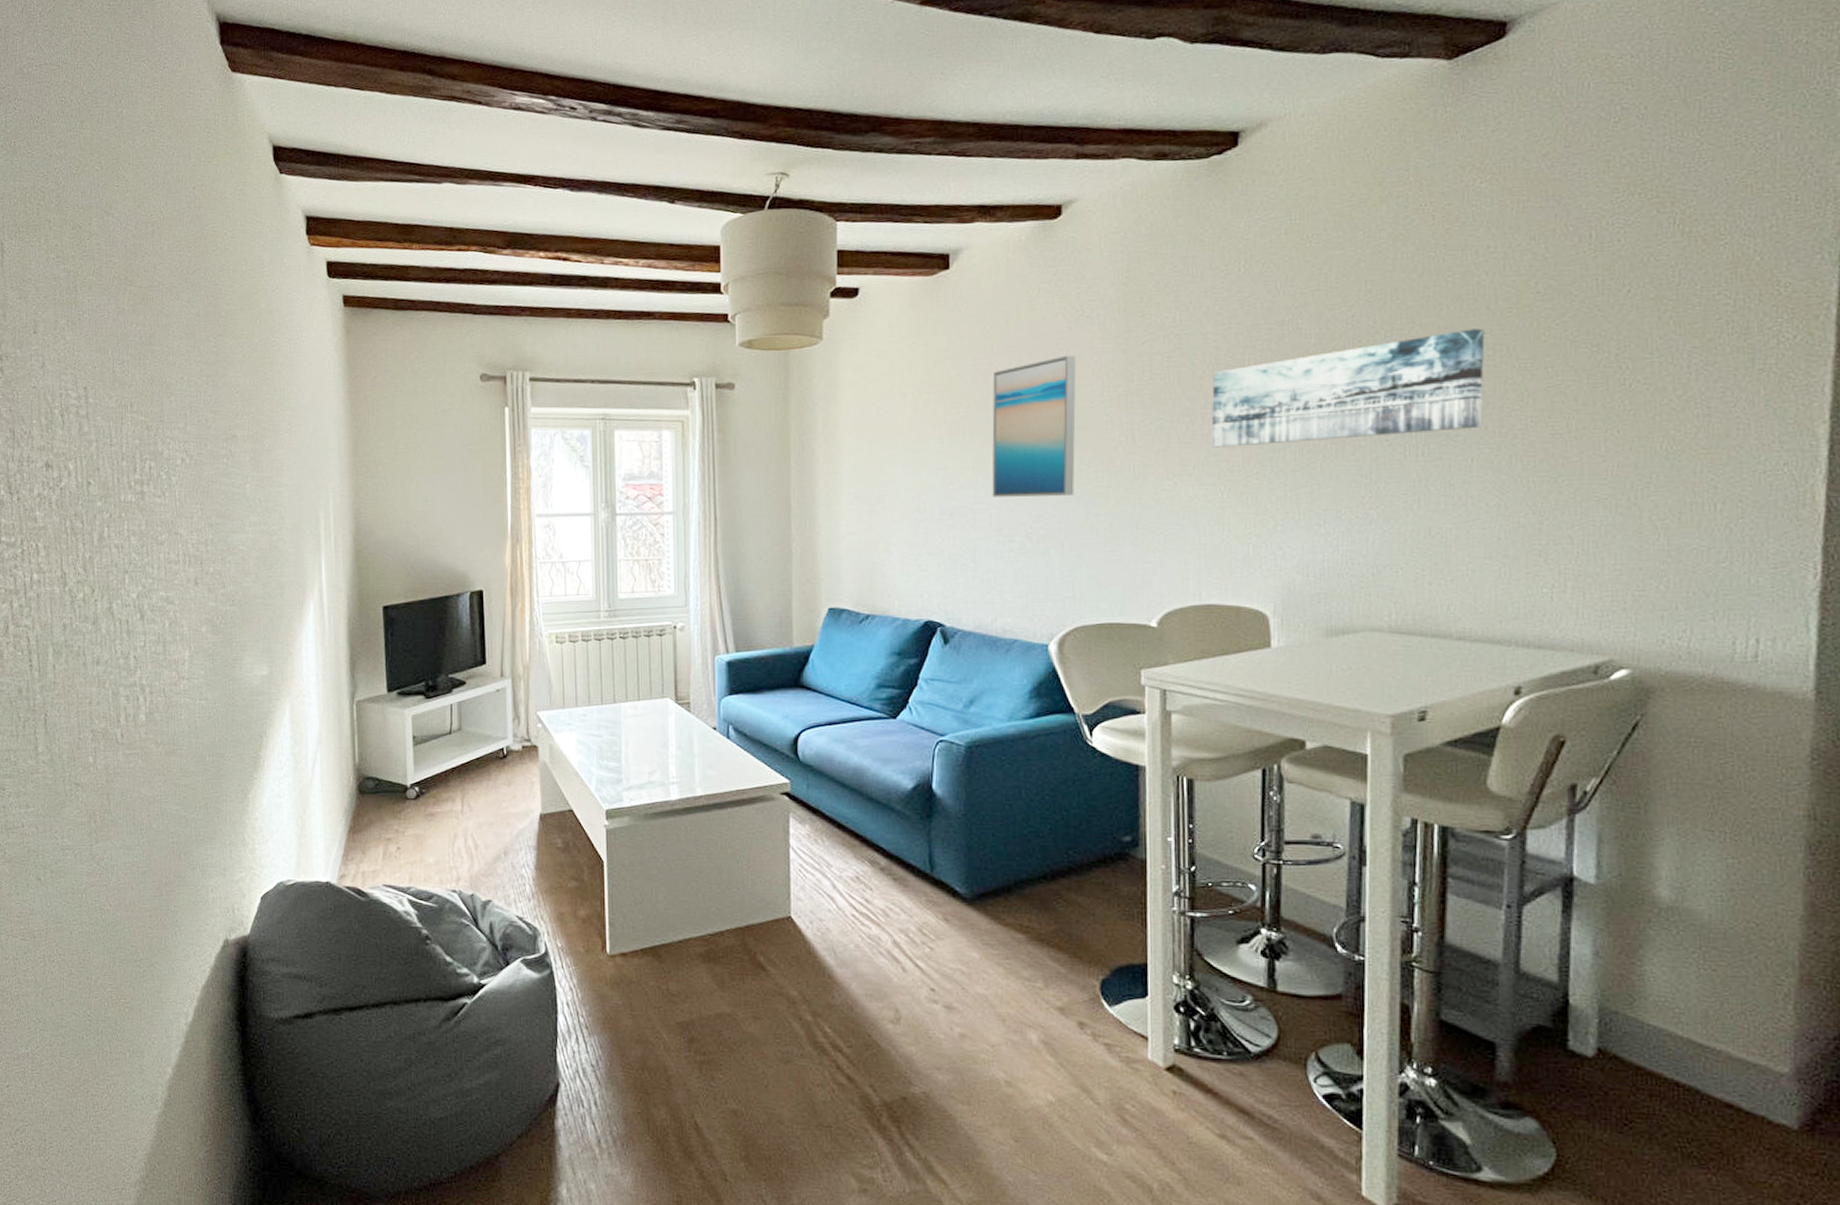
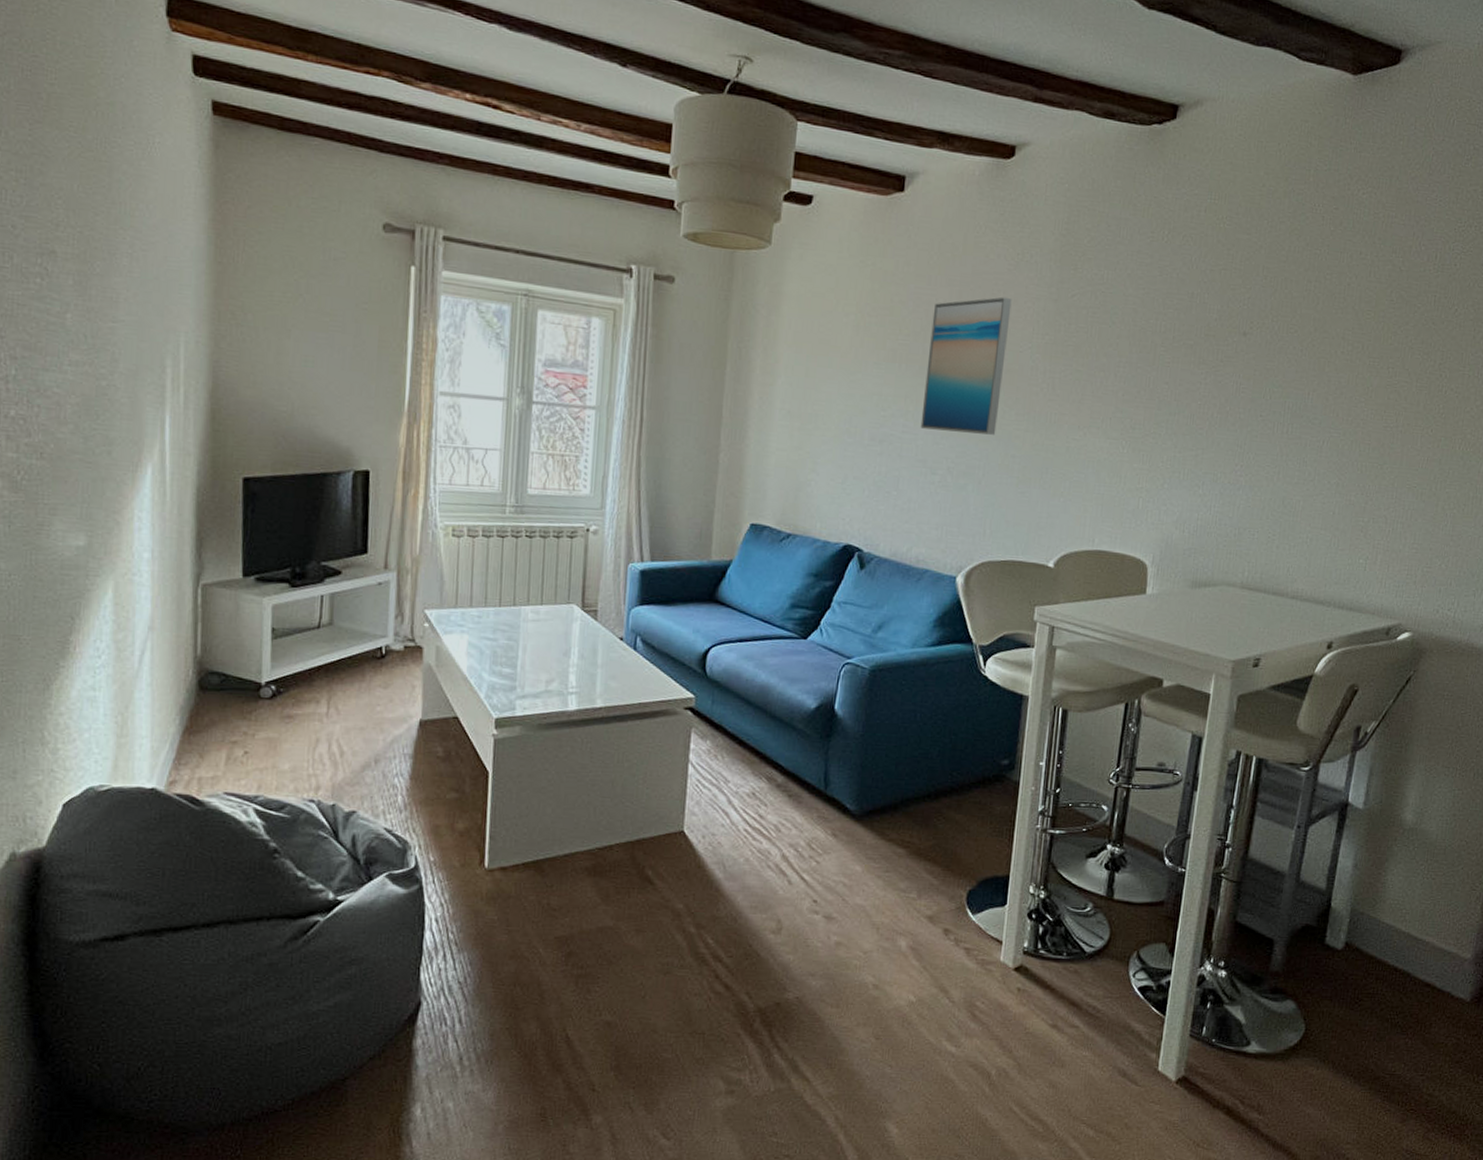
wall art: present [1211,328,1485,448] -> none [1119,324,1348,415]

